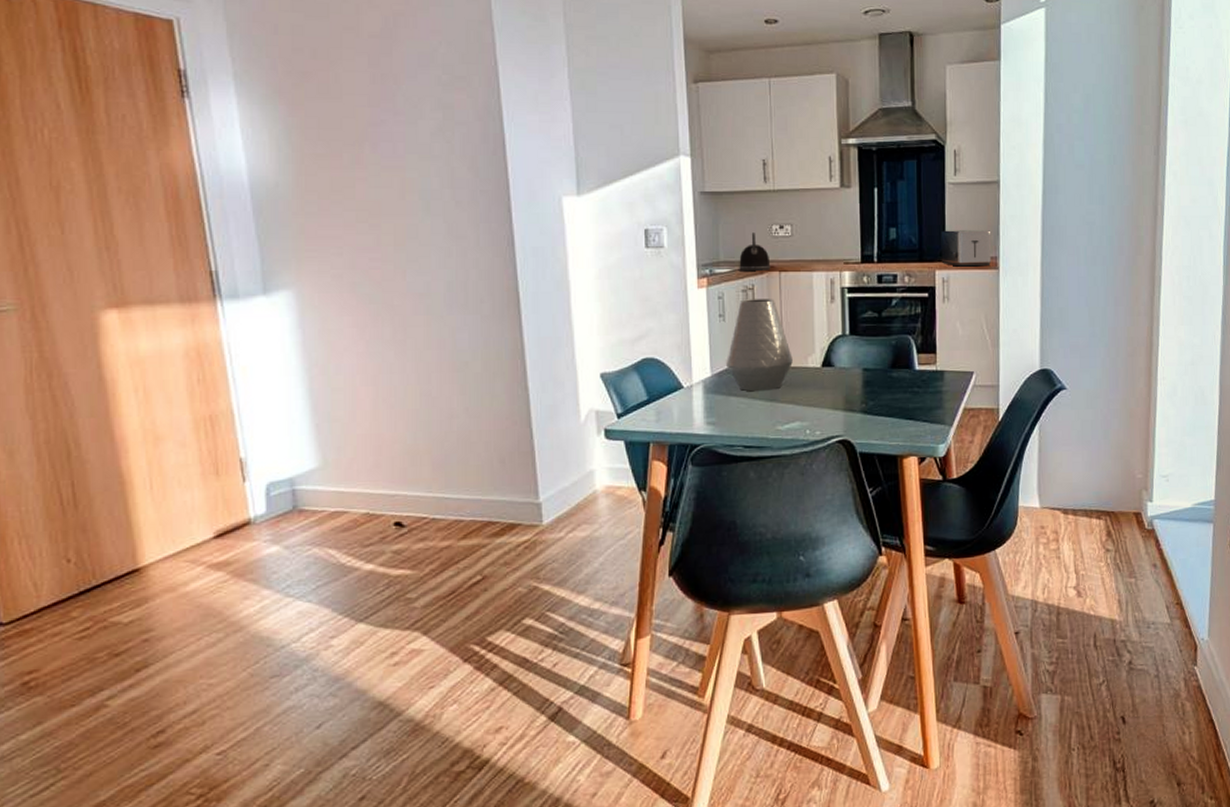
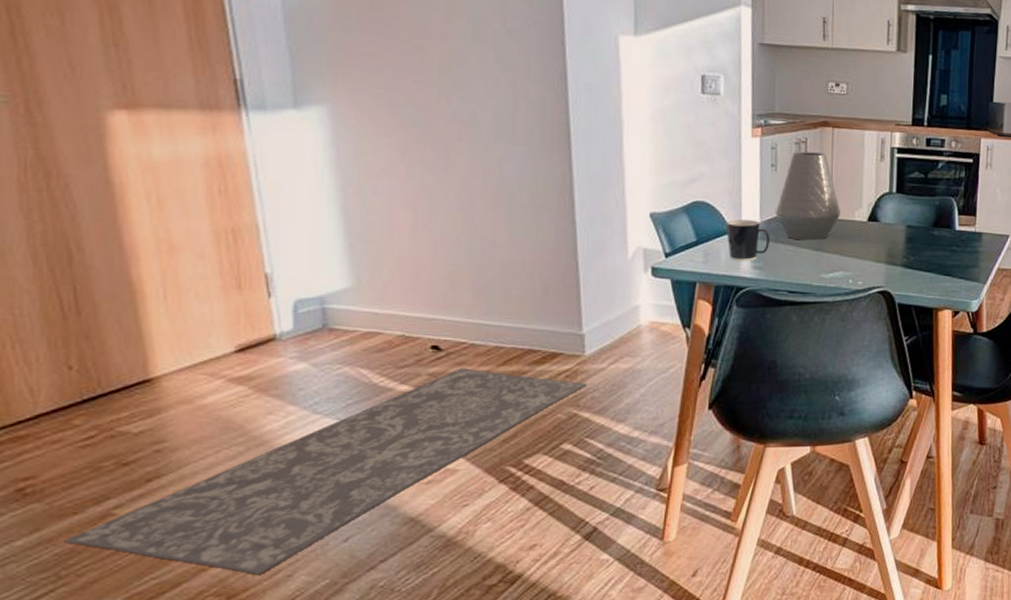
rug: none [63,544,547,765] -> present [64,368,588,575]
mug: none [678,374,722,419] -> present [727,219,770,262]
kettle: present [739,232,771,272] -> none [793,88,825,127]

